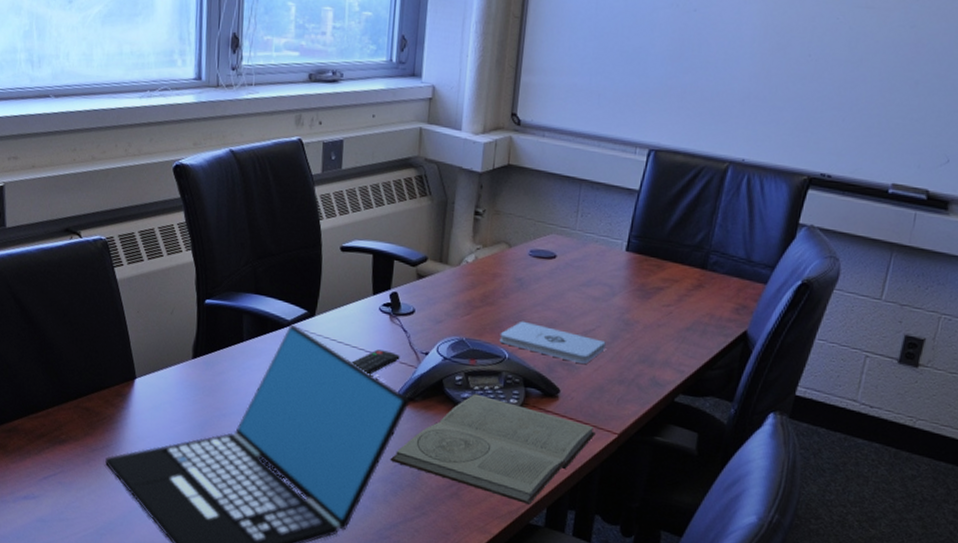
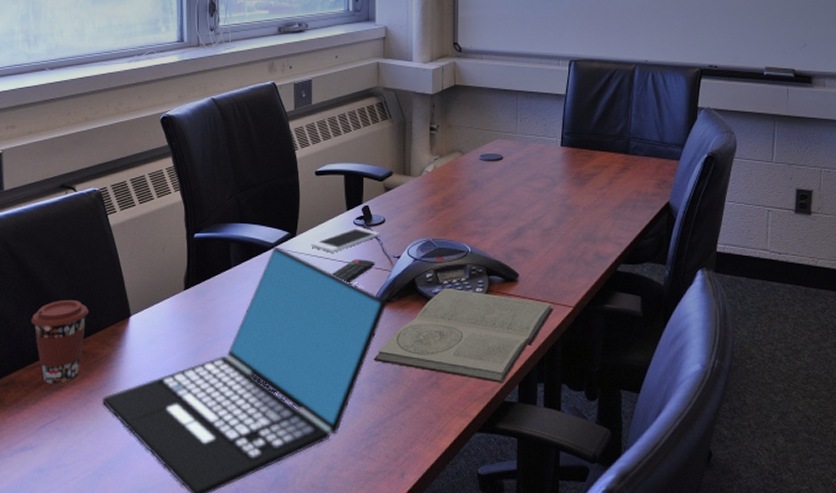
coffee cup: none [34,352,93,438] -> present [31,299,89,384]
cell phone: none [331,315,408,340] -> present [311,227,380,253]
notepad: present [499,320,606,364] -> none [461,217,553,248]

